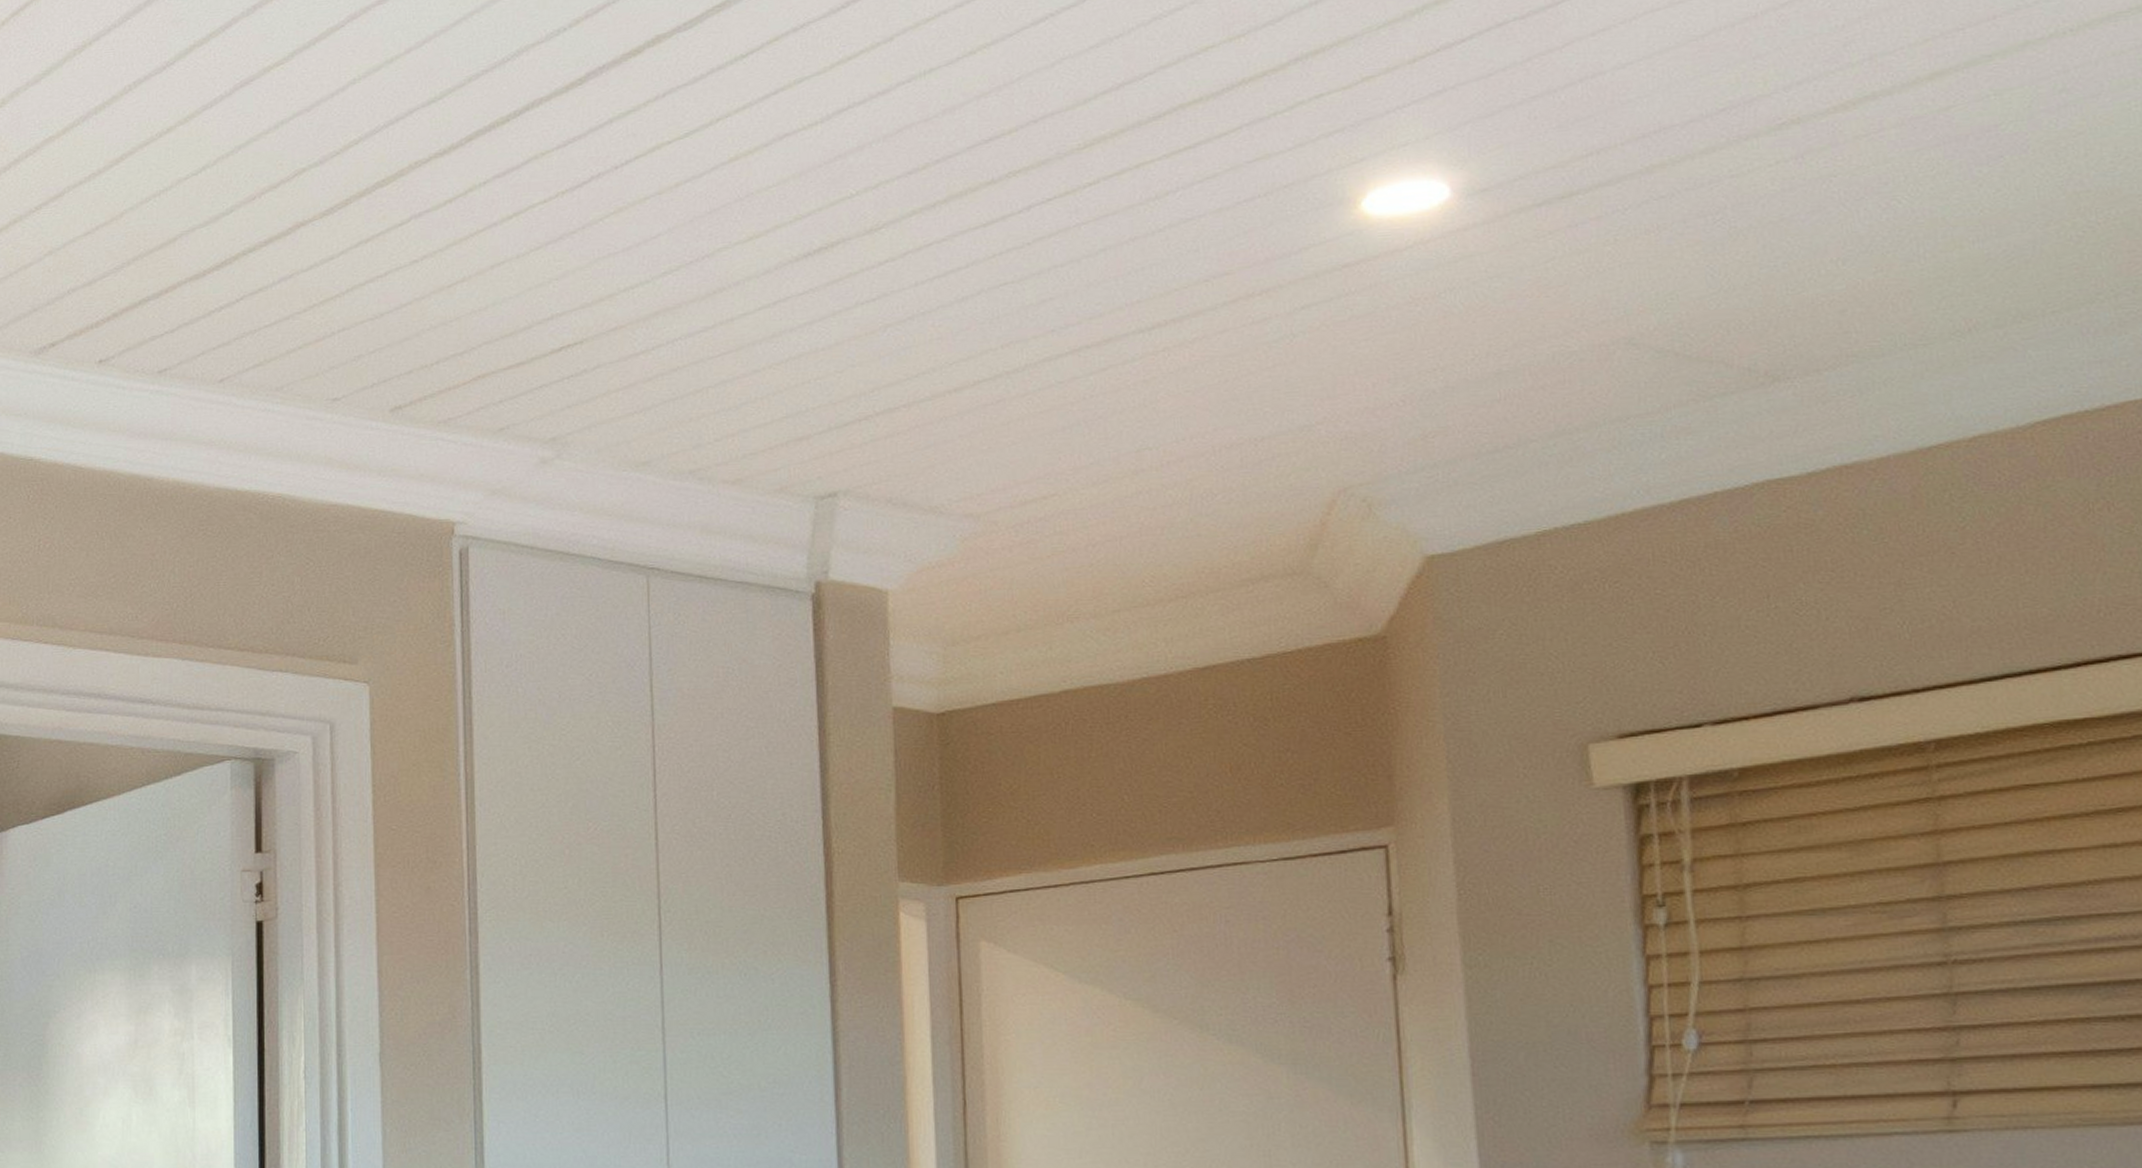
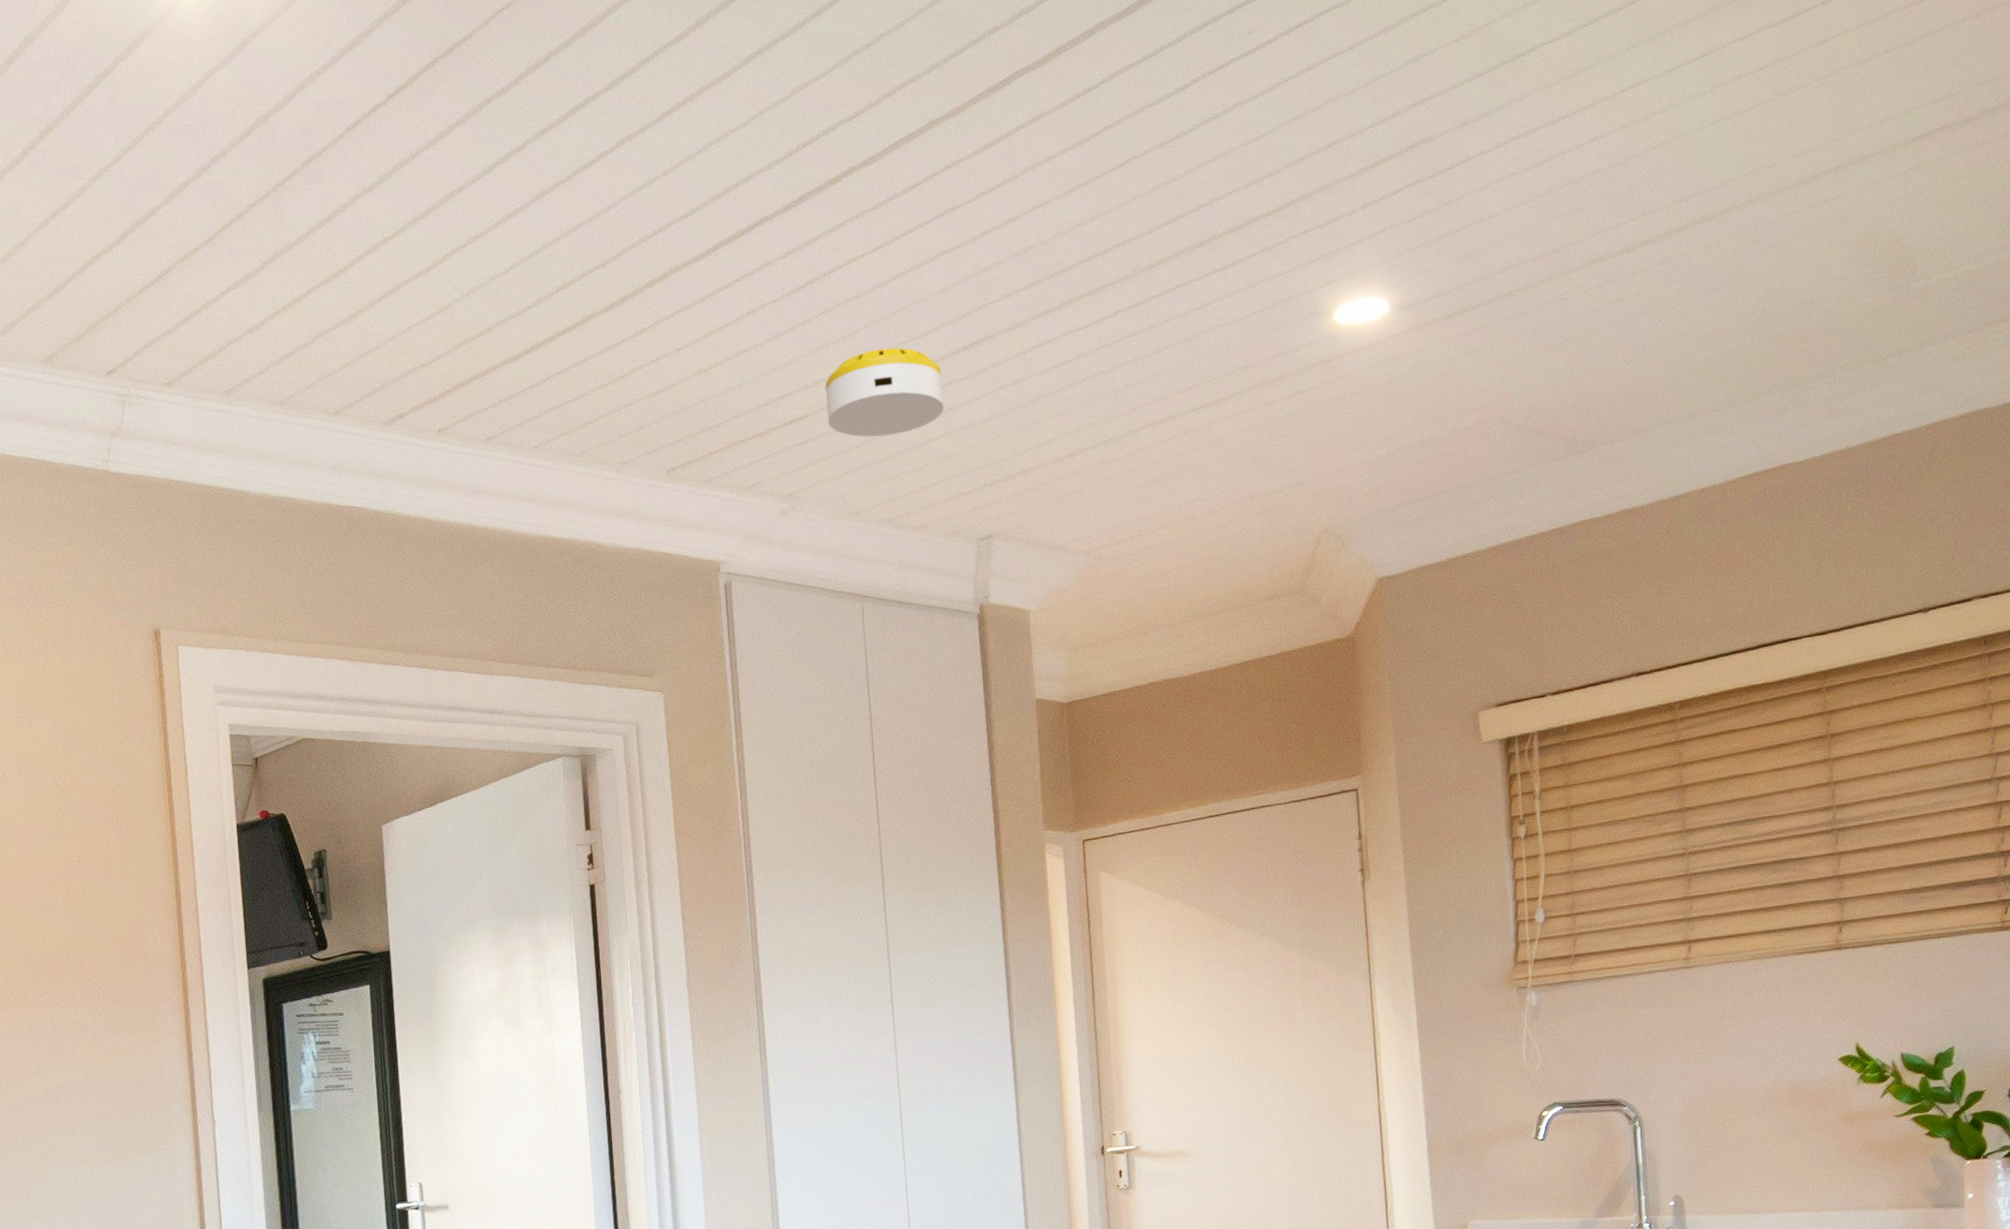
smoke detector: none [609,255,775,368] -> present [825,347,944,437]

